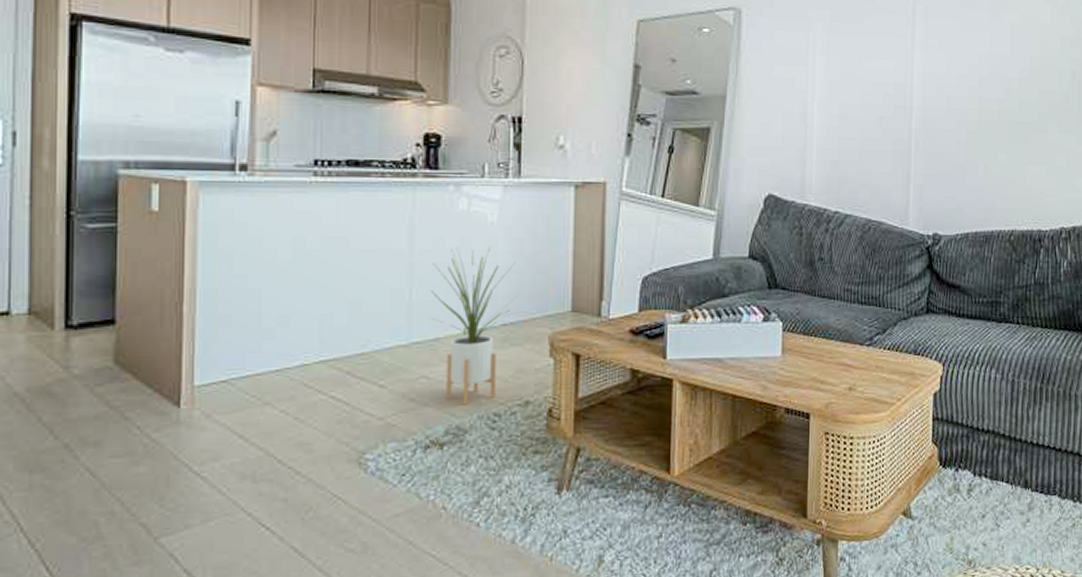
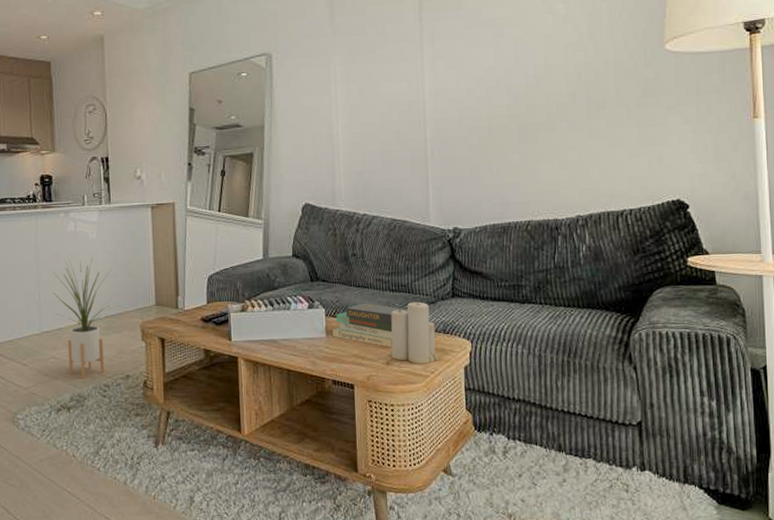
books: none [789,316,878,370] -> present [332,303,409,347]
candle: none [852,316,907,390] -> present [389,300,439,364]

